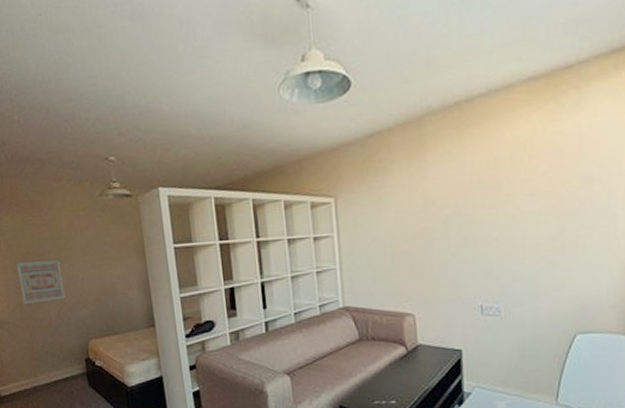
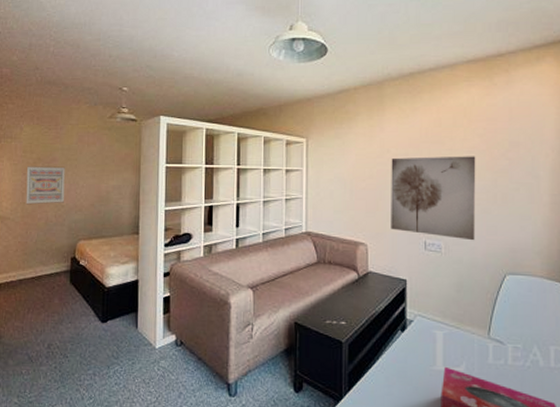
wall art: none [437,199,540,300] -> present [391,156,476,241]

